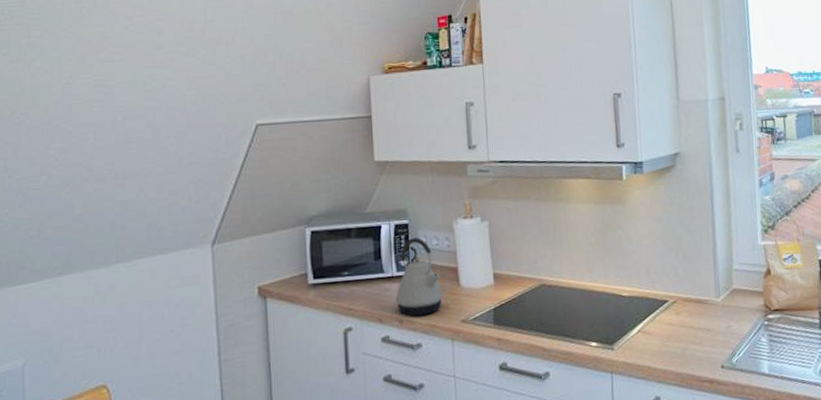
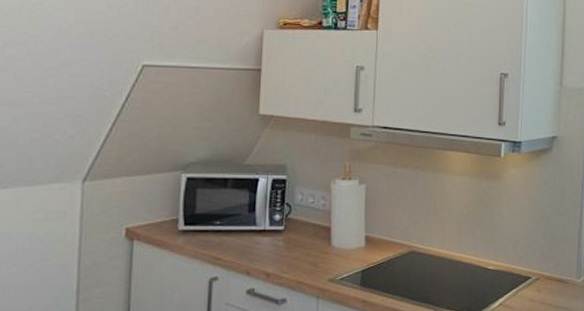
kettle: present [396,238,443,316] -> none [265,194,313,271]

